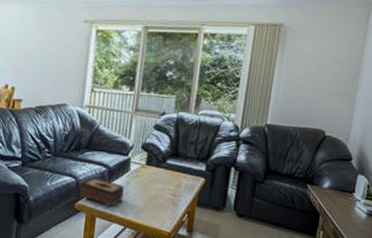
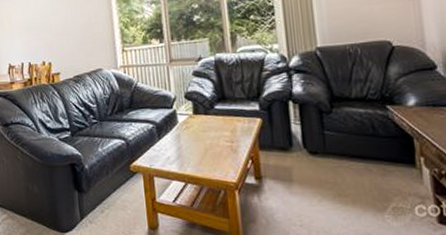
tissue box: present [79,177,125,208] -> none [131,135,177,165]

